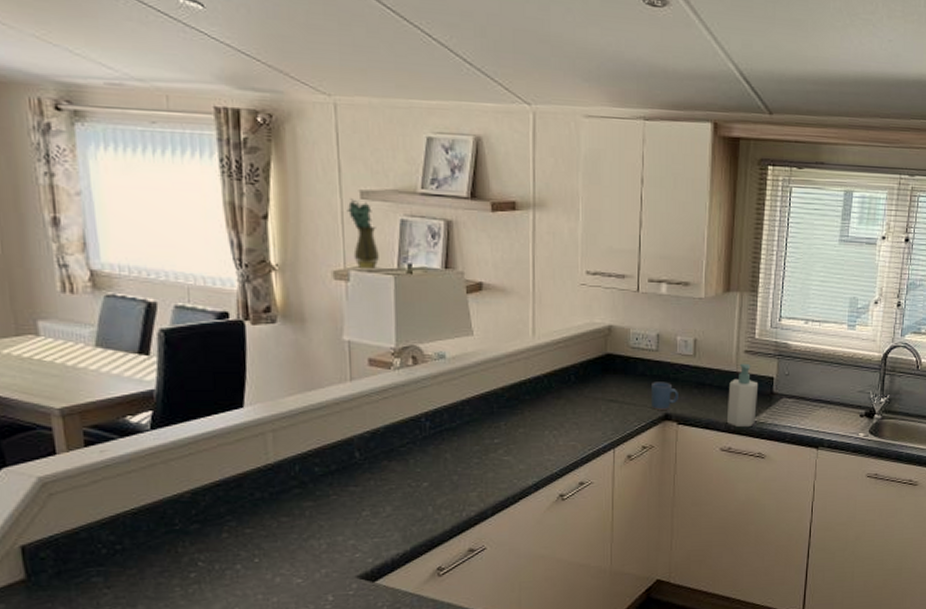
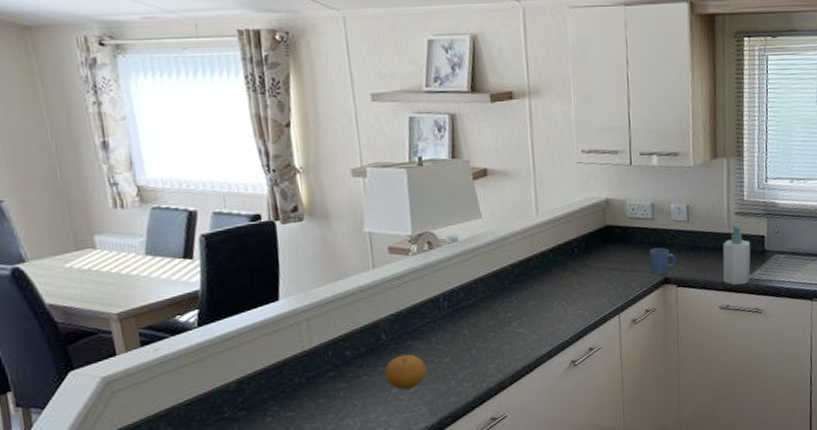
vase: present [347,199,379,270] -> none [360,102,392,166]
fruit: none [356,475,402,513] -> present [384,354,427,390]

